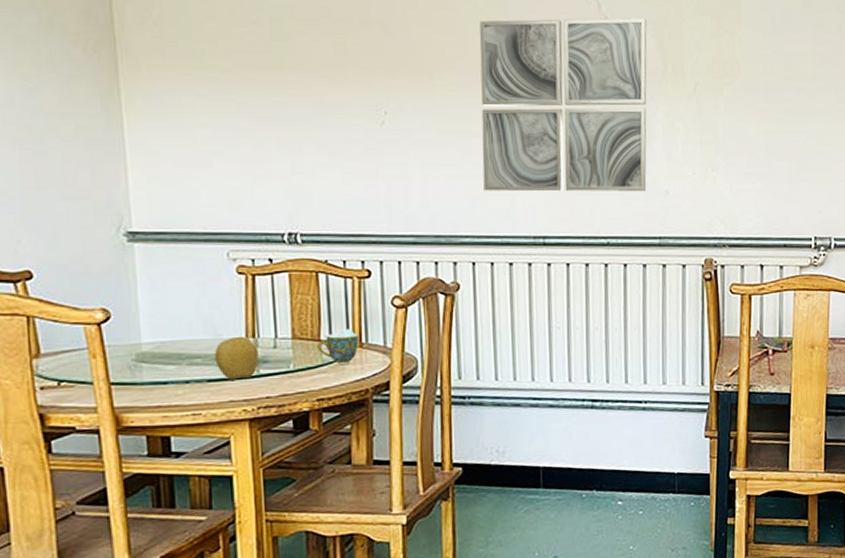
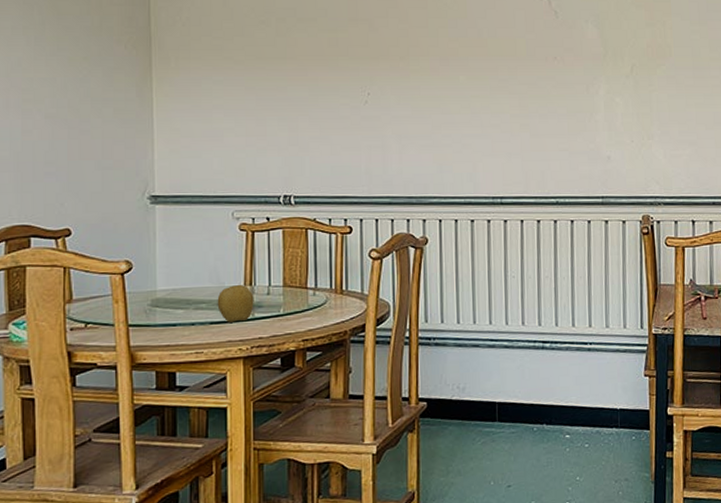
teacup: present [317,328,359,365] -> none [304,277,340,310]
wall art: present [479,18,647,192] -> none [448,12,591,159]

